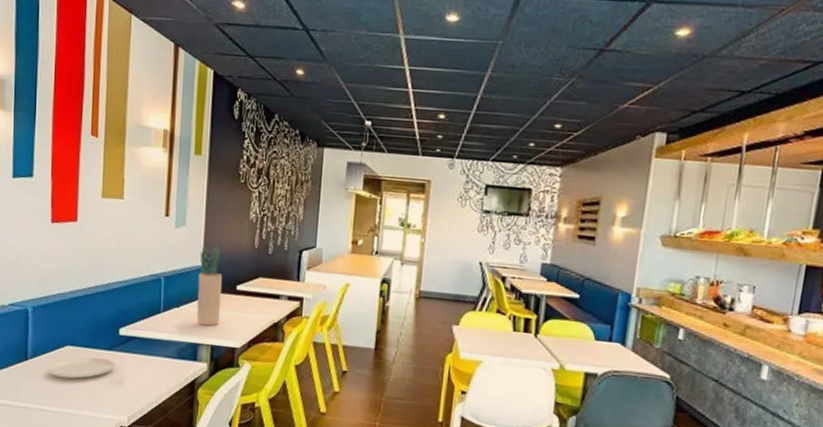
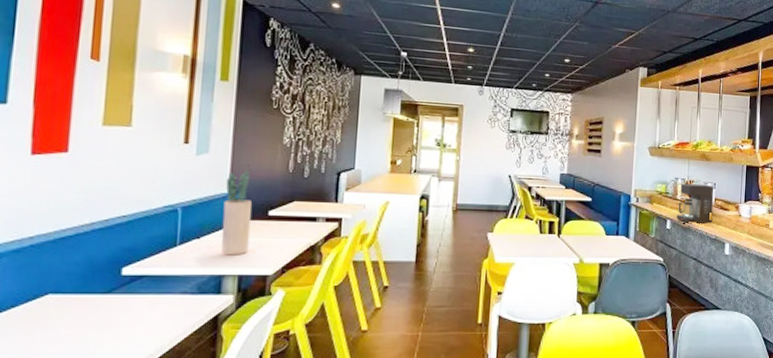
plate: present [47,357,116,379] -> none [17,305,116,333]
coffee maker: none [693,283,753,338] -> present [676,183,714,224]

